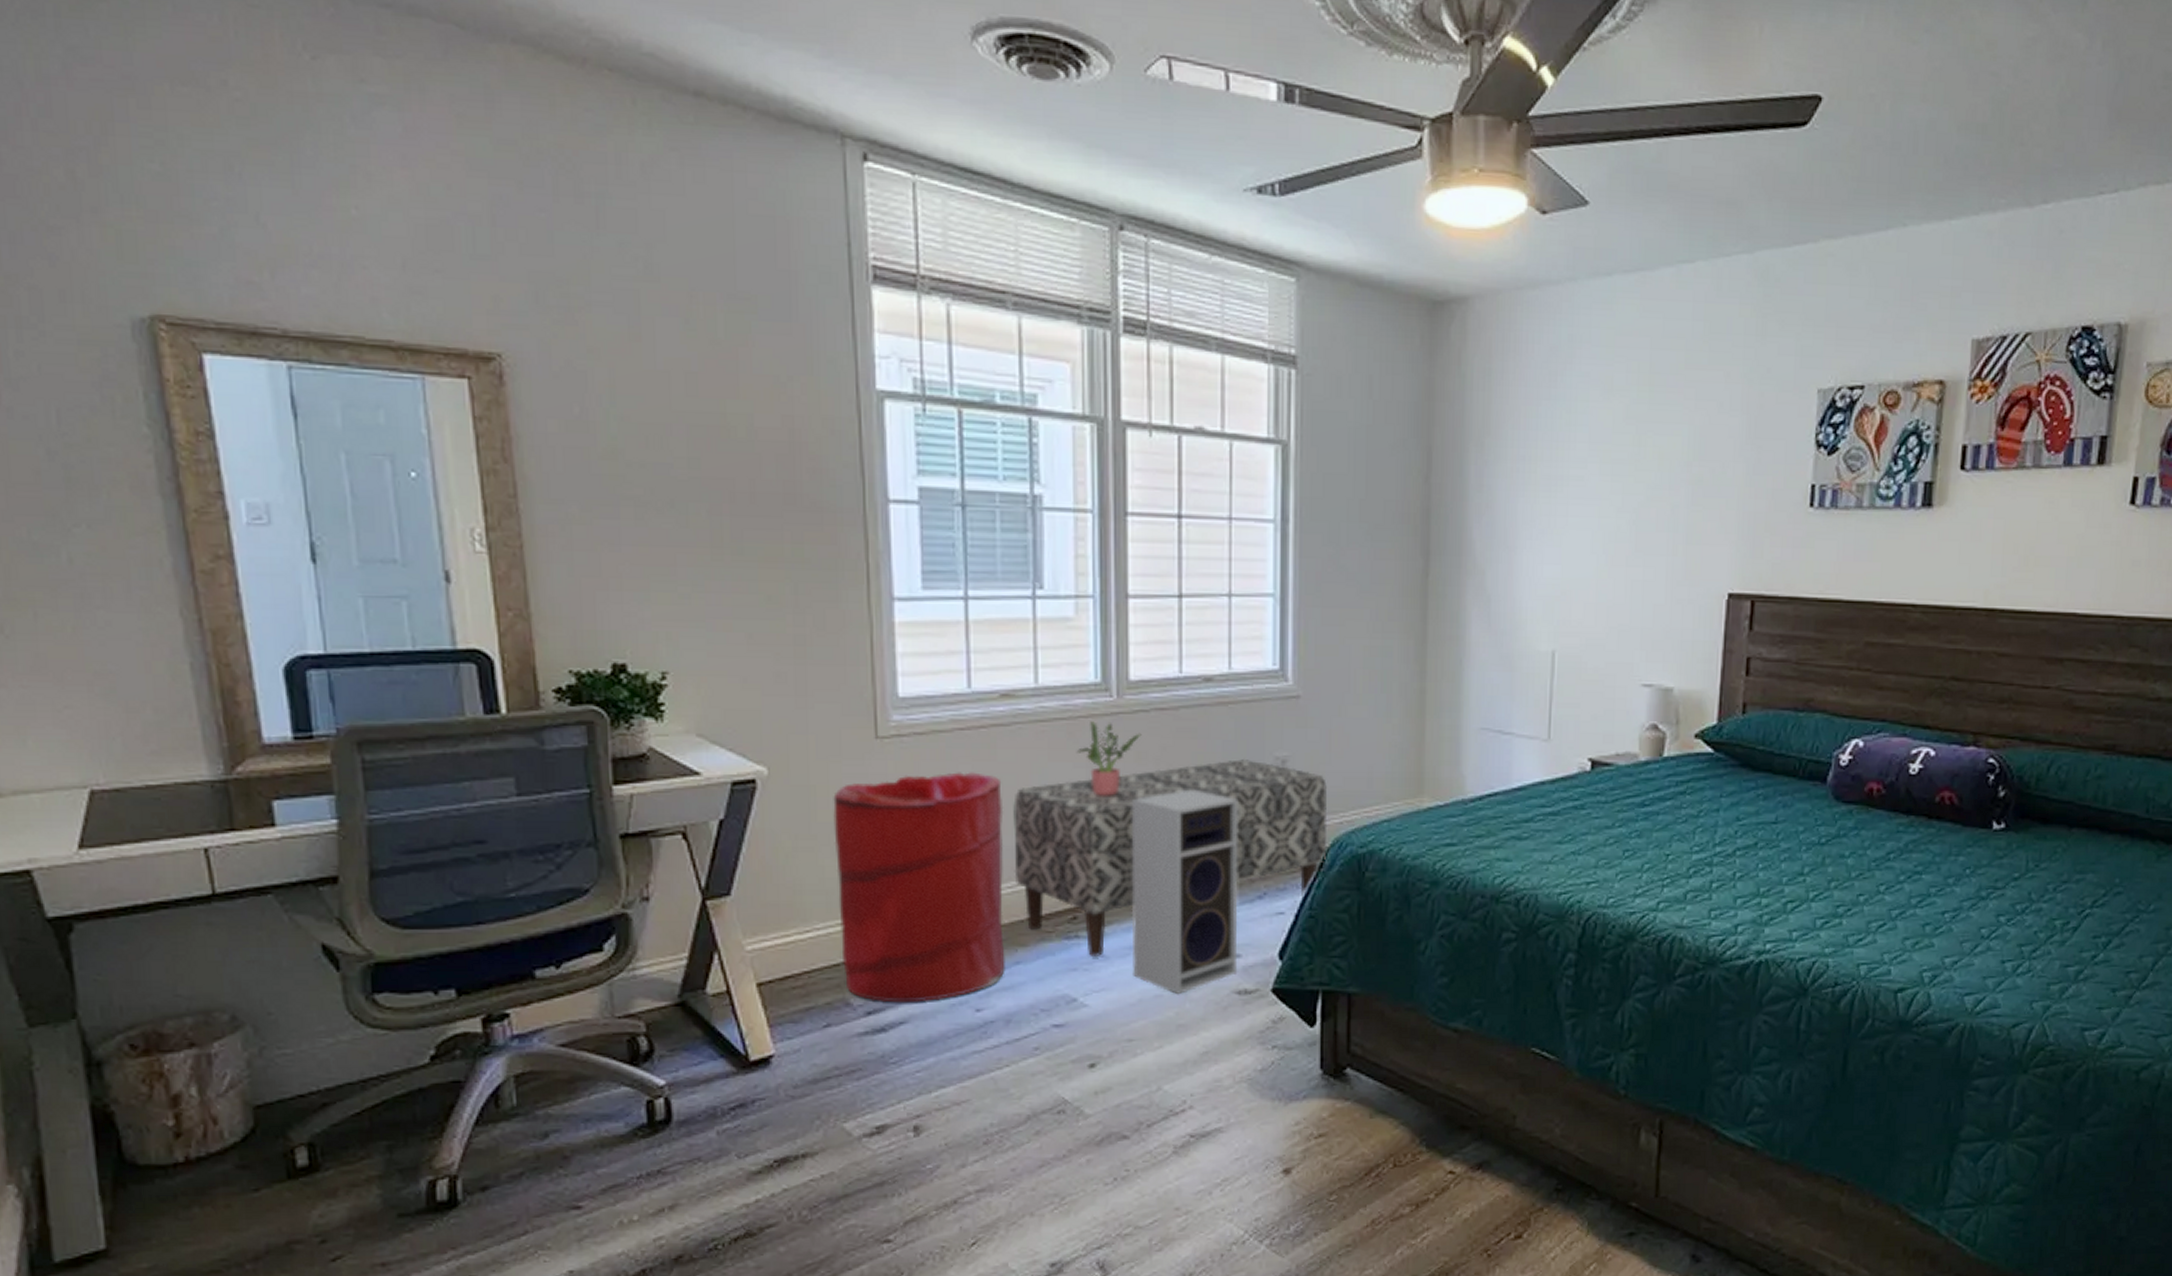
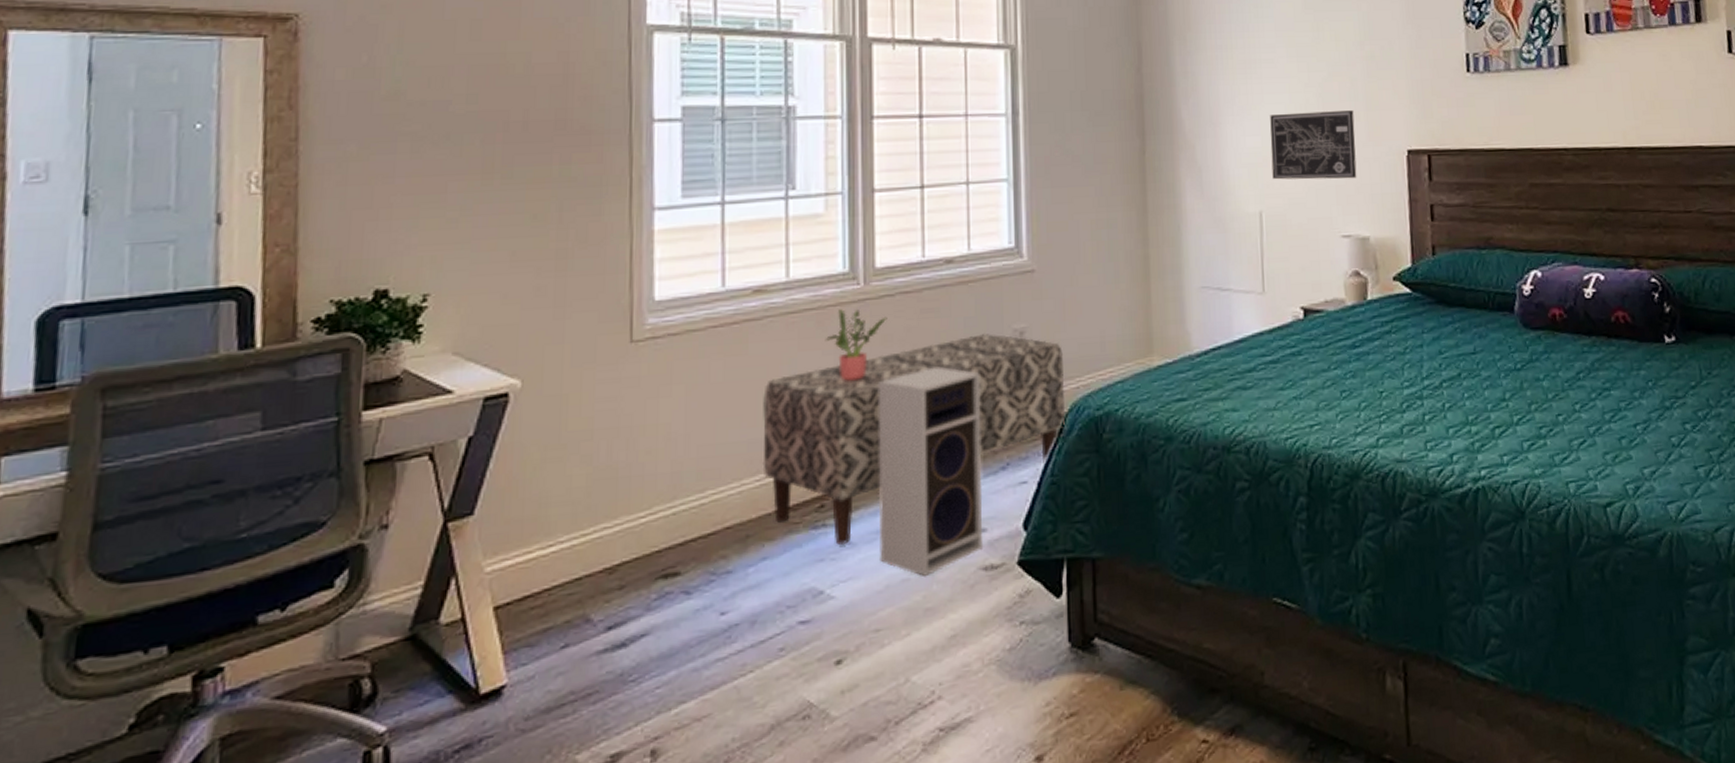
laundry hamper: present [833,772,1005,1003] -> none [583,367,754,615]
wall art: none [1570,541,1671,622] -> present [1270,110,1357,180]

